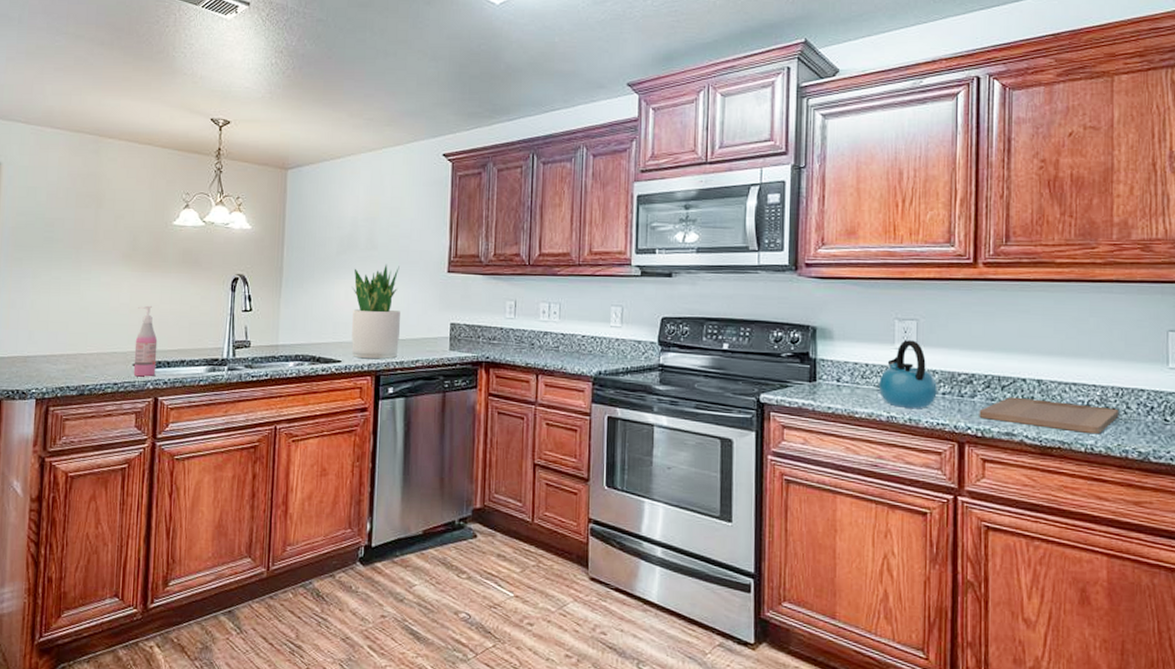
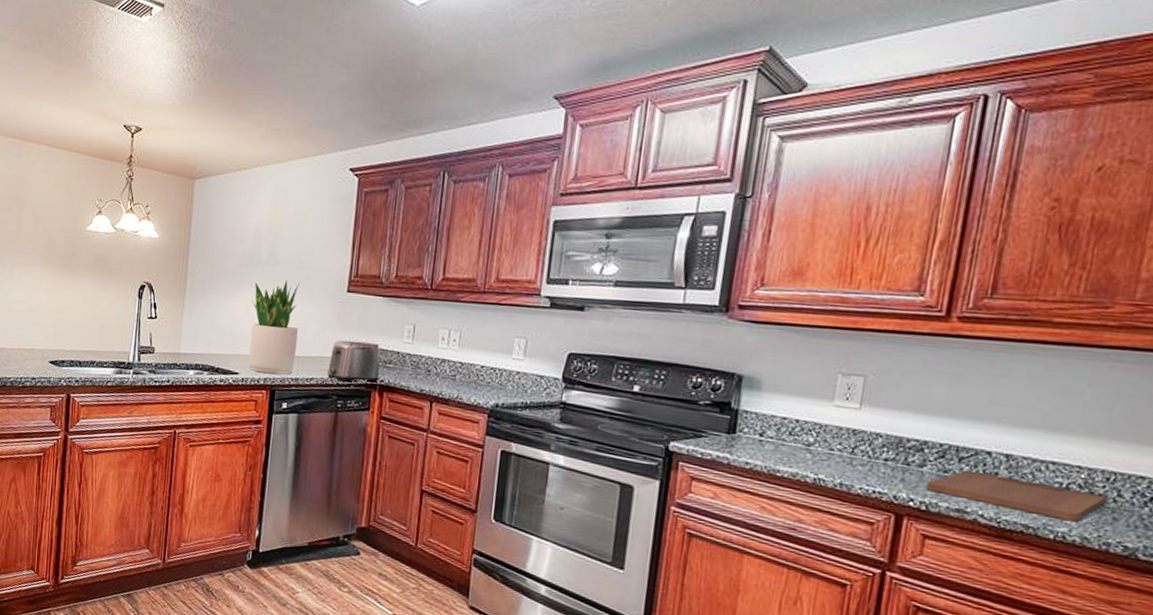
soap dispenser: present [133,305,158,377] -> none [49,306,71,375]
toaster: none [433,320,485,362] -> present [327,340,381,383]
kettle: present [879,340,937,408] -> none [808,397,880,474]

